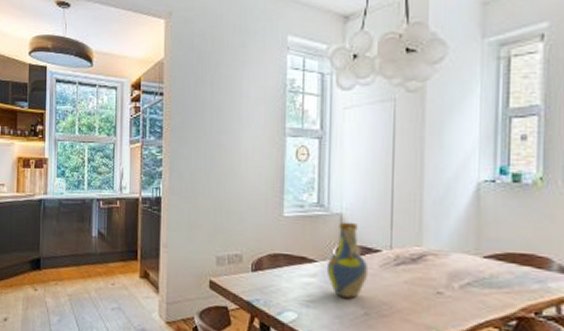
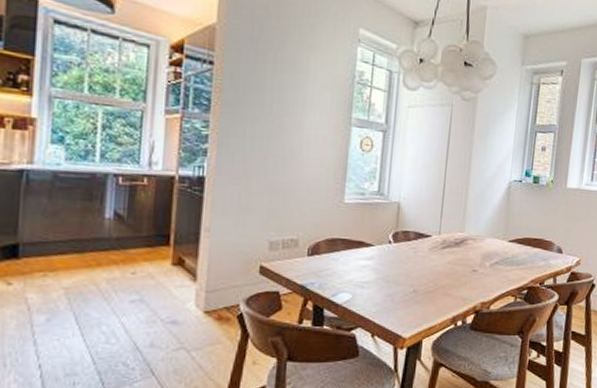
vase: present [326,221,369,298] -> none [382,209,420,278]

